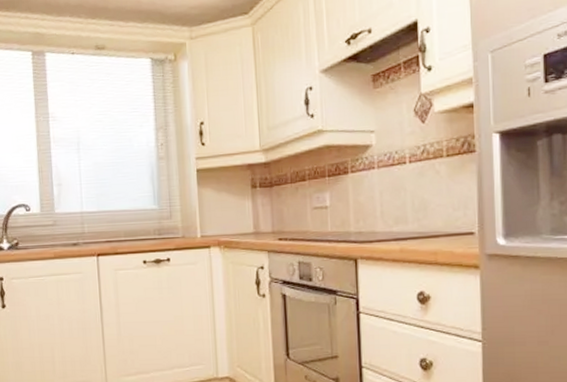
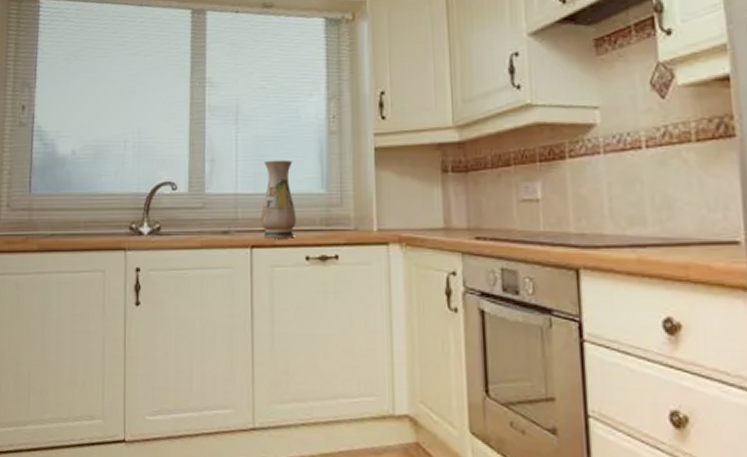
vase: none [104,182,134,248] -> present [260,160,297,238]

